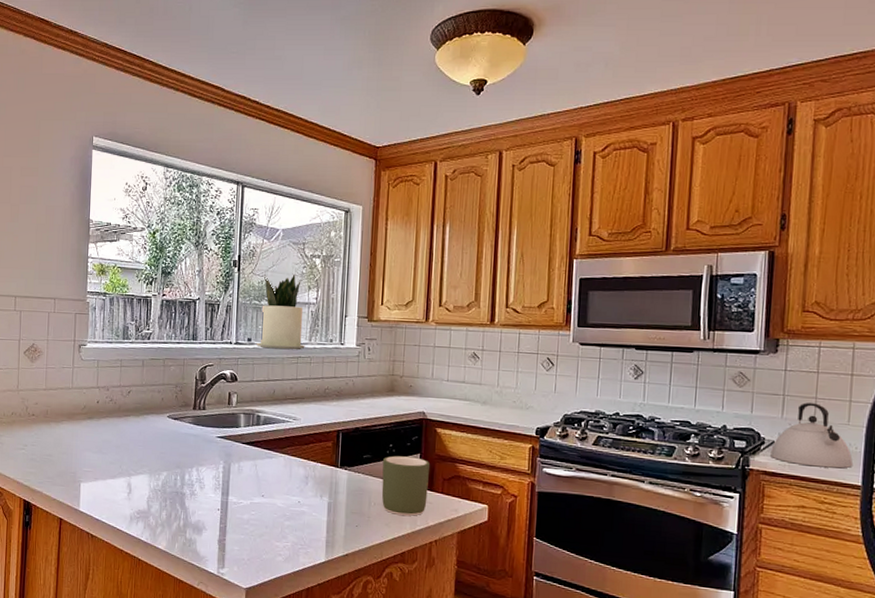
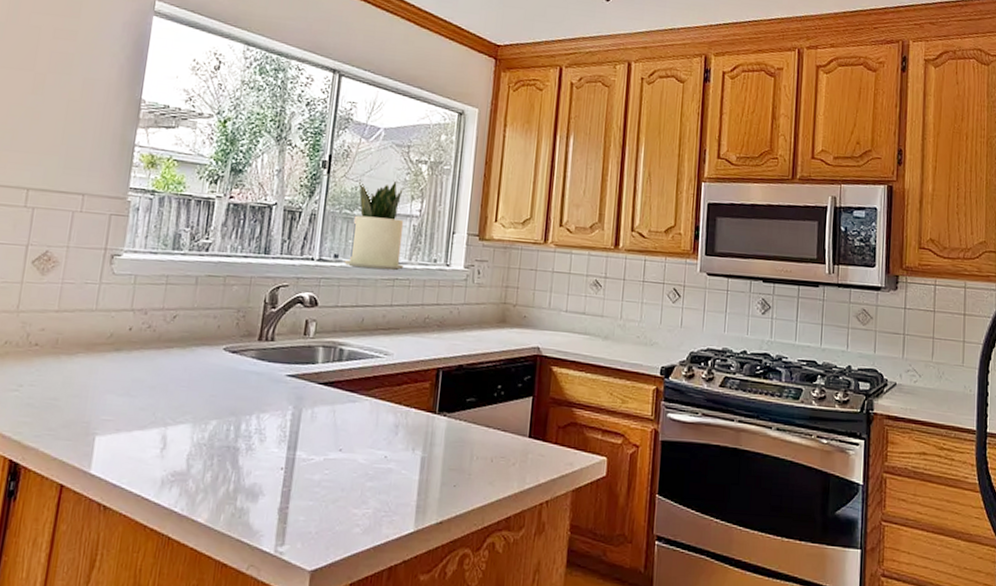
mug: present [381,455,430,516] -> none [486,399,543,472]
kettle: present [769,402,853,469] -> none [892,342,968,412]

